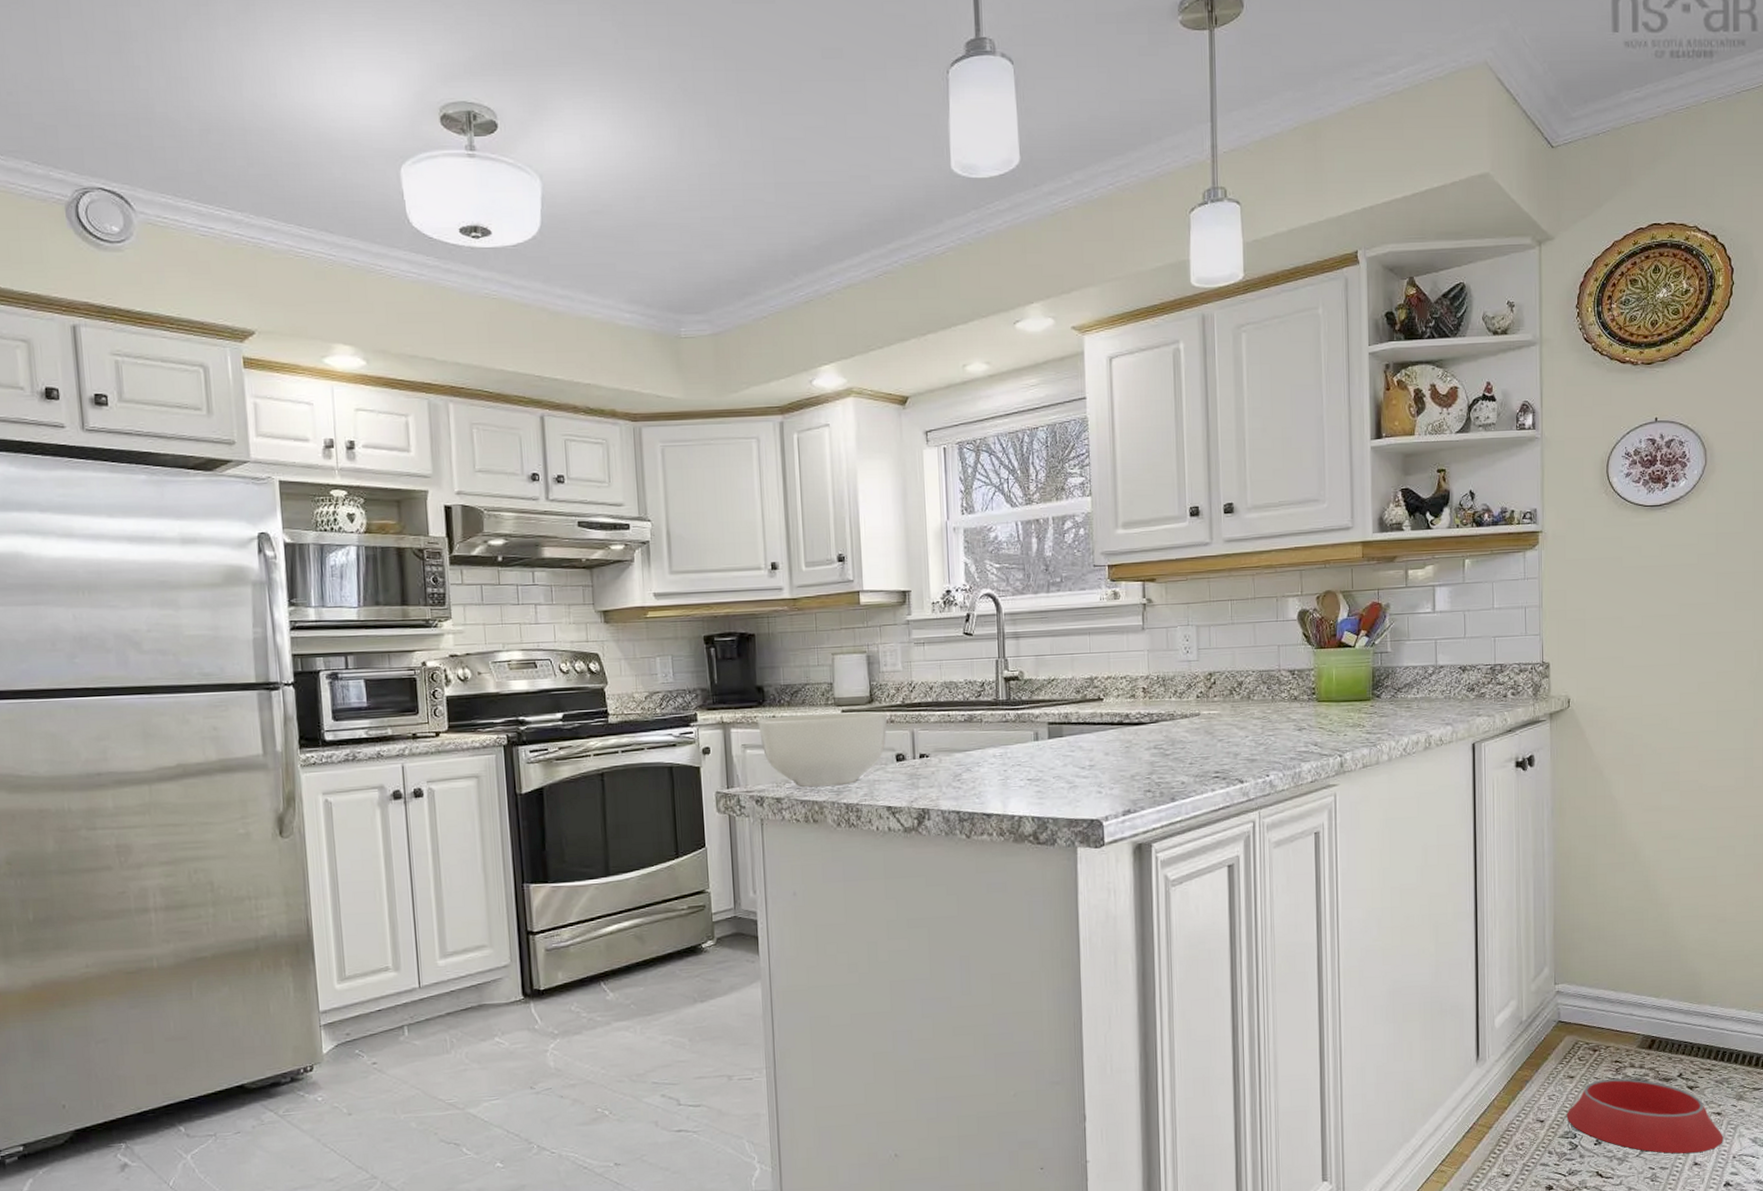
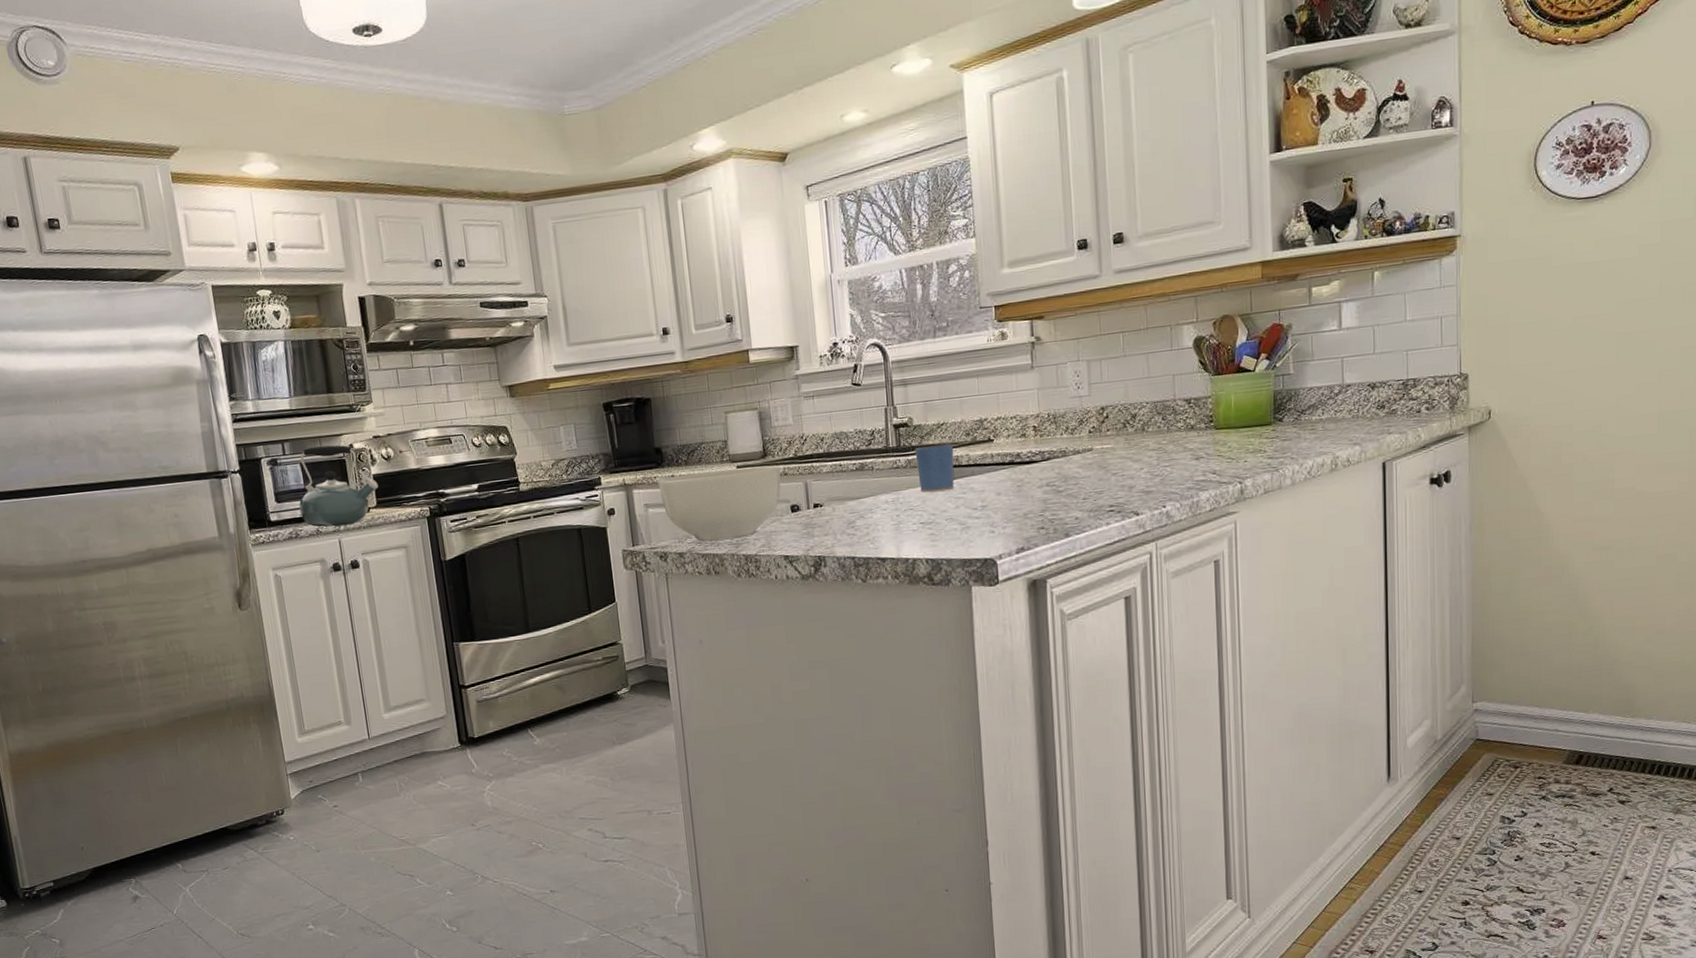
kettle: none [359,661,452,751] -> present [298,445,379,528]
mug: none [1024,700,1064,749] -> present [915,444,954,493]
pet bowl: present [1566,1078,1723,1154] -> none [1484,794,1658,868]

